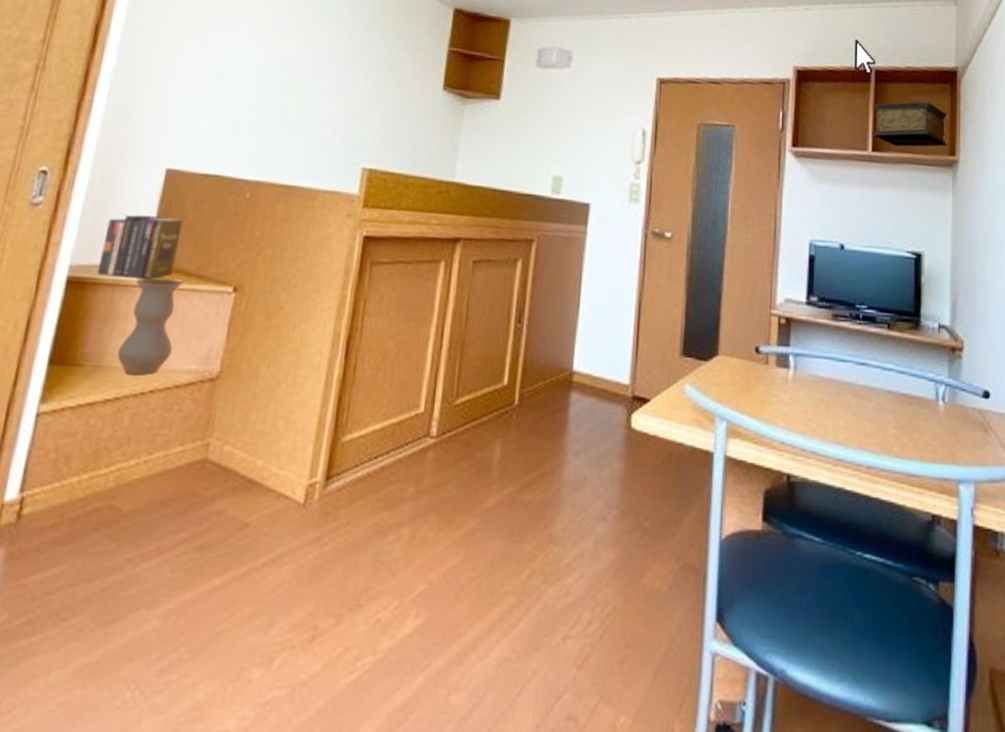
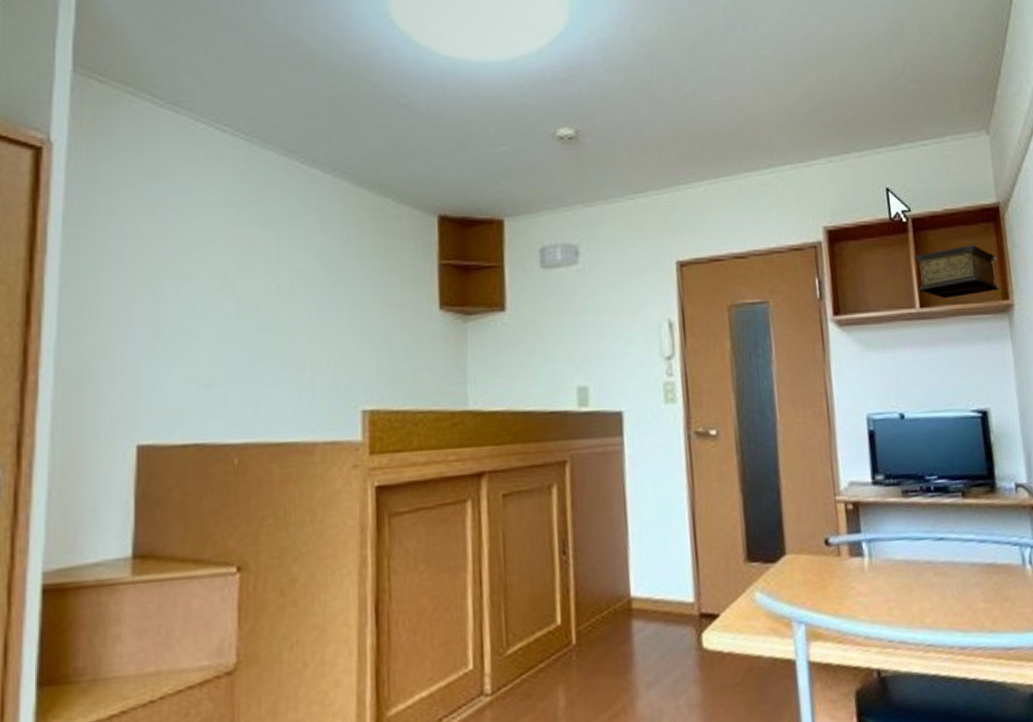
books: present [96,214,183,279] -> none [76,499,166,577]
vase: present [117,278,182,376] -> none [116,568,177,684]

